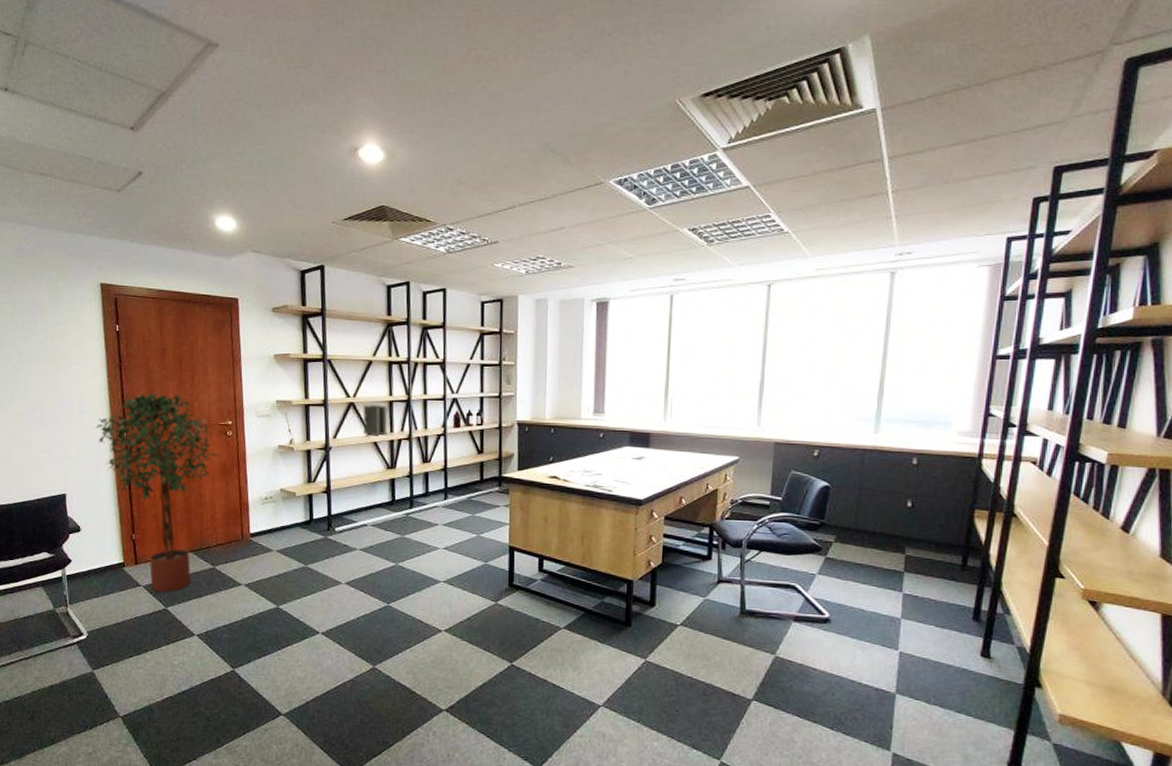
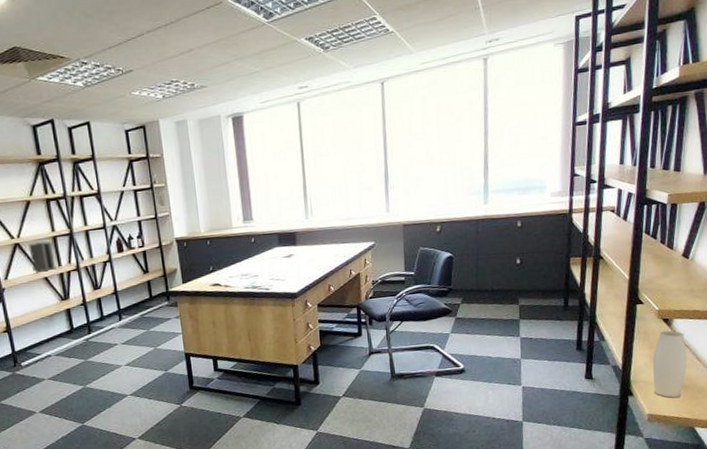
vase: none [1070,615,1118,700] -> present [652,330,688,398]

